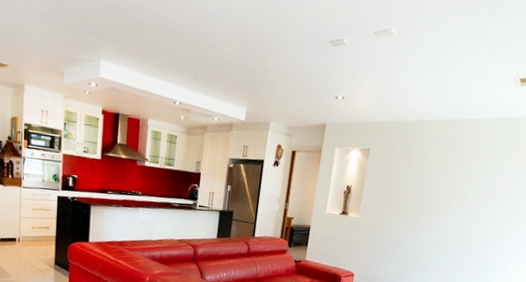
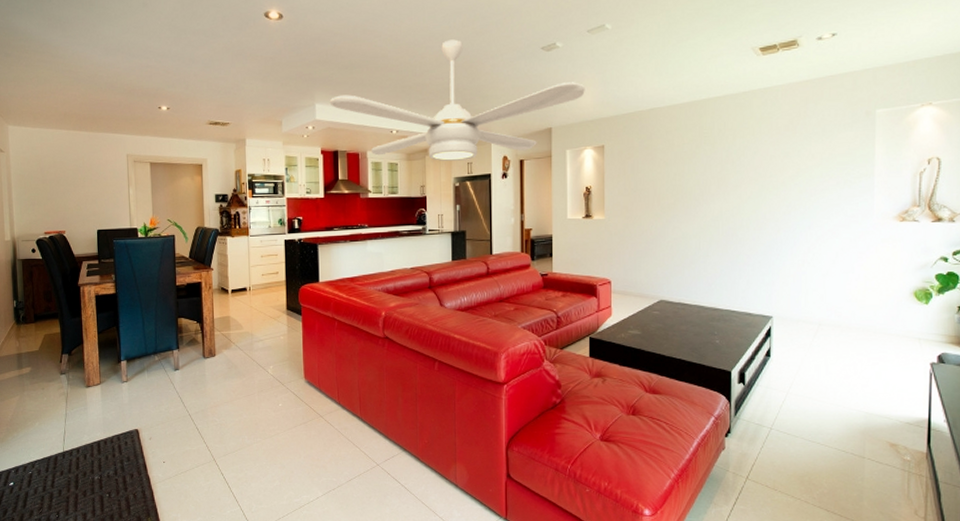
ceiling fan: none [115,16,363,143] -> present [329,39,585,161]

